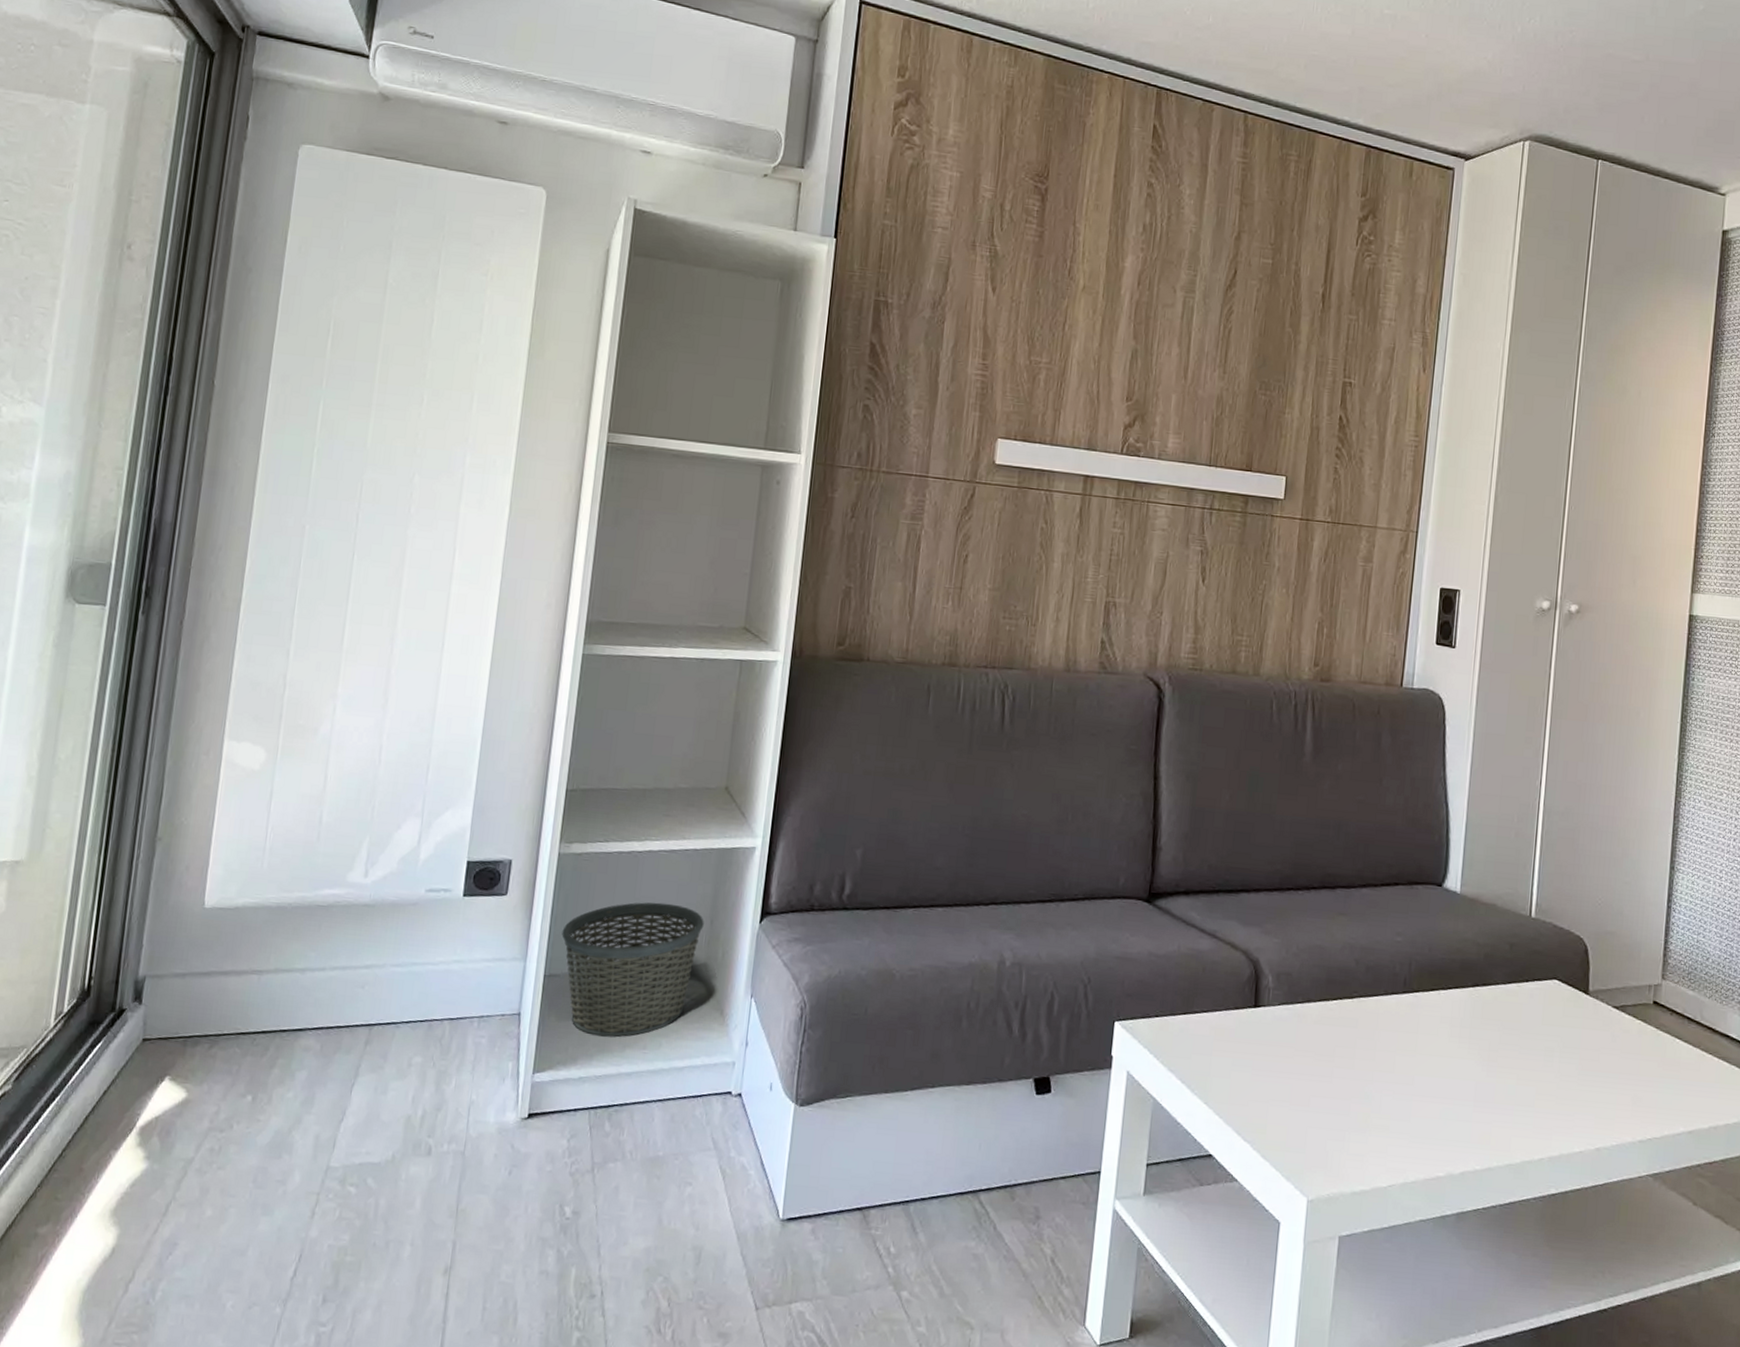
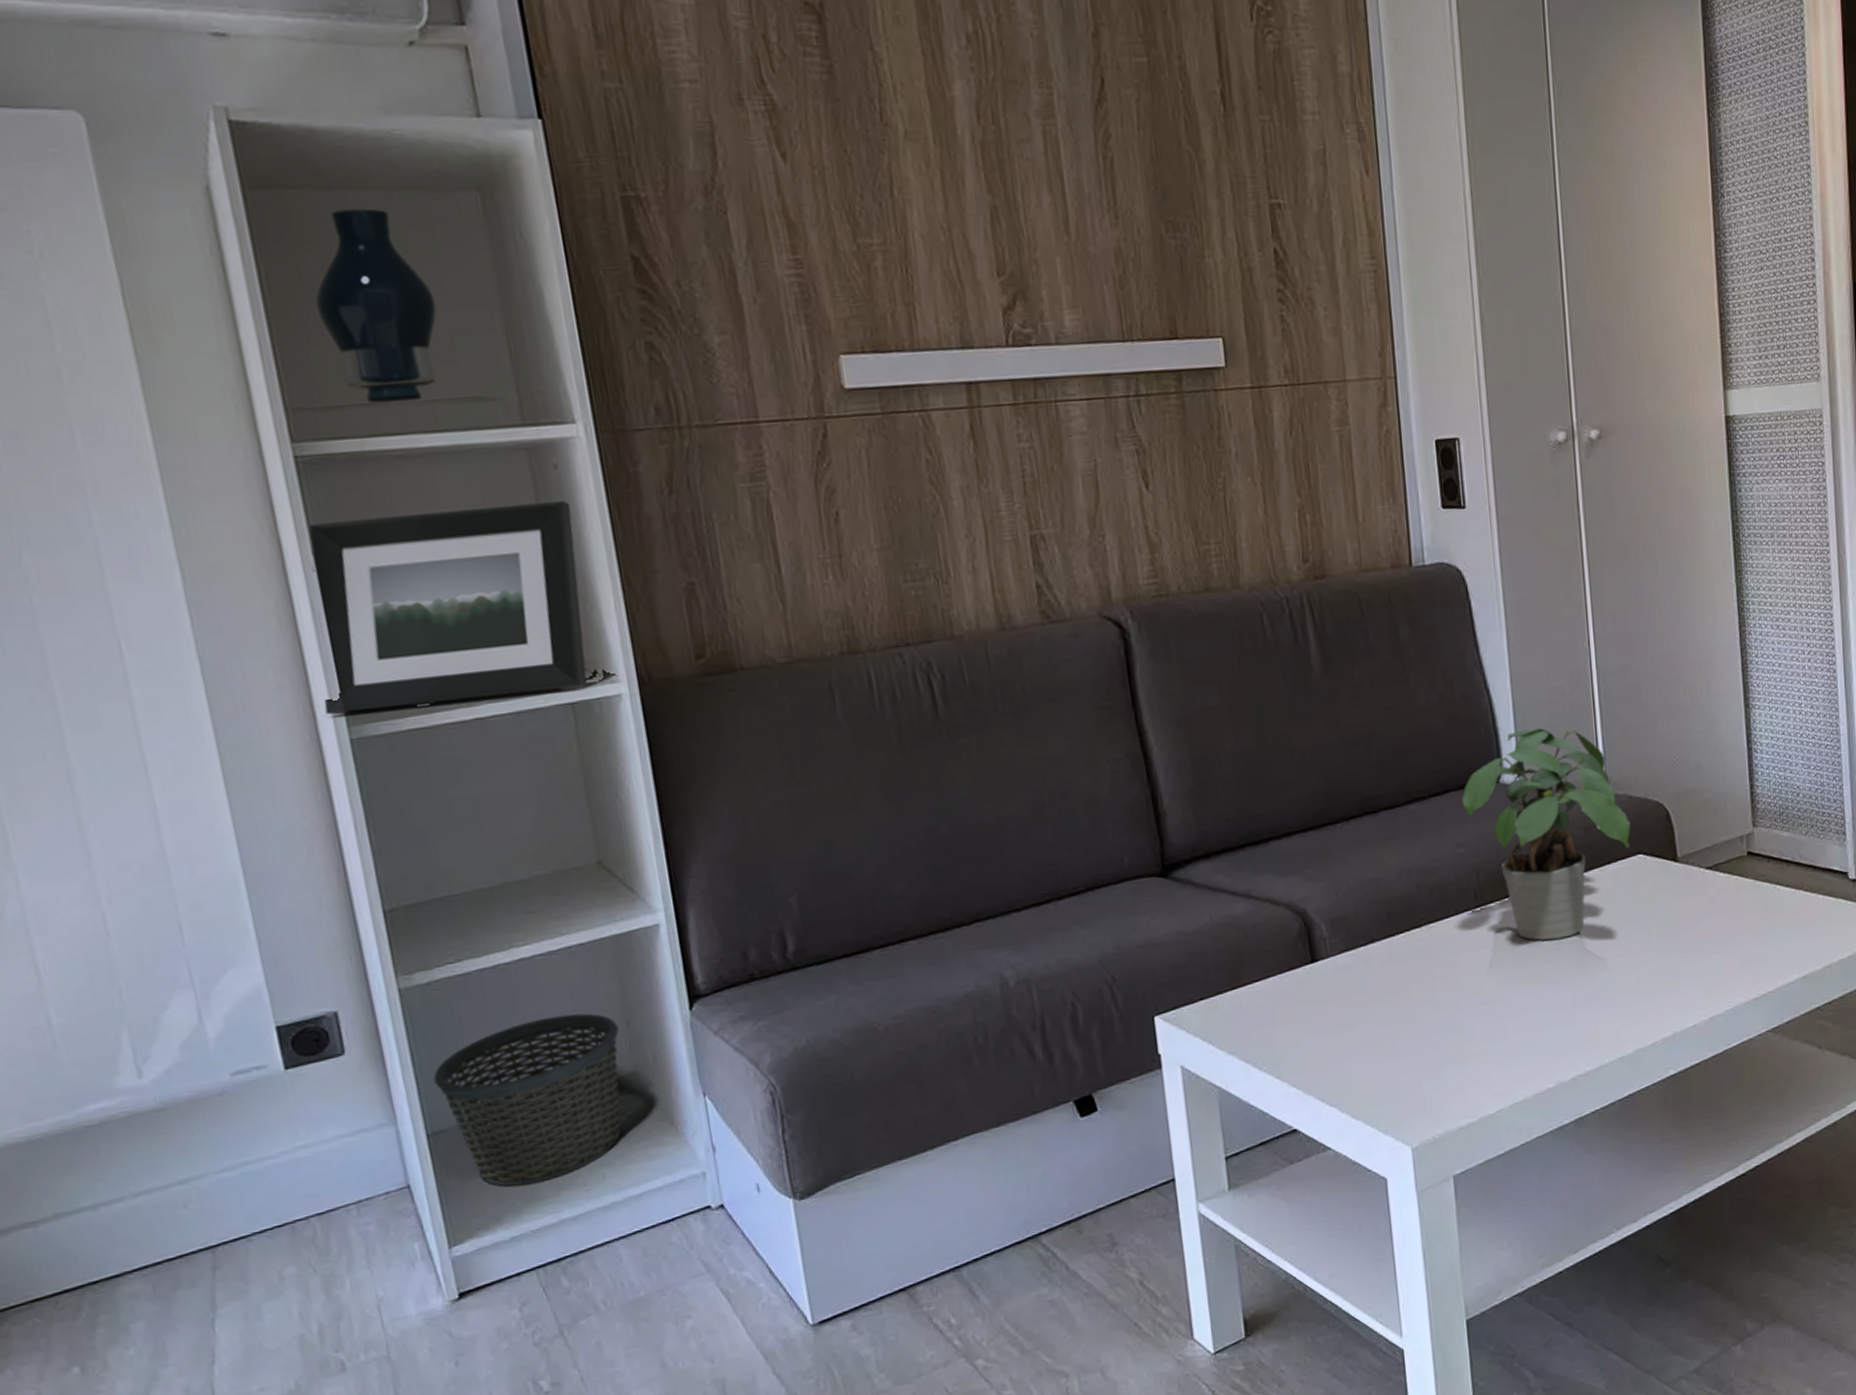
picture frame: none [572,492,781,650] -> present [308,501,587,716]
vase: none [652,278,732,418] -> present [315,208,437,404]
potted plant: none [1407,844,1552,1040] -> present [1461,728,1631,941]

